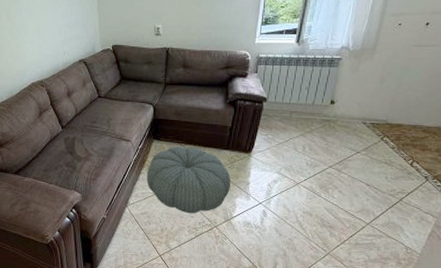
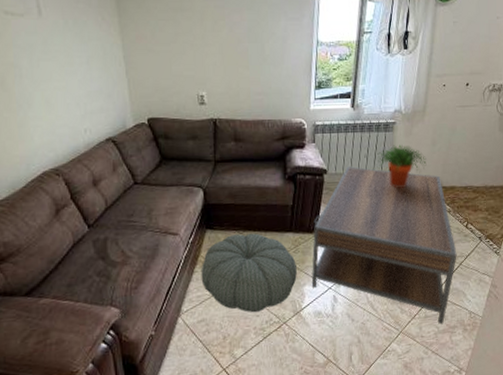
coffee table: none [243,97,398,254] -> present [311,166,457,325]
potted plant: none [319,80,372,120] -> present [377,144,427,187]

